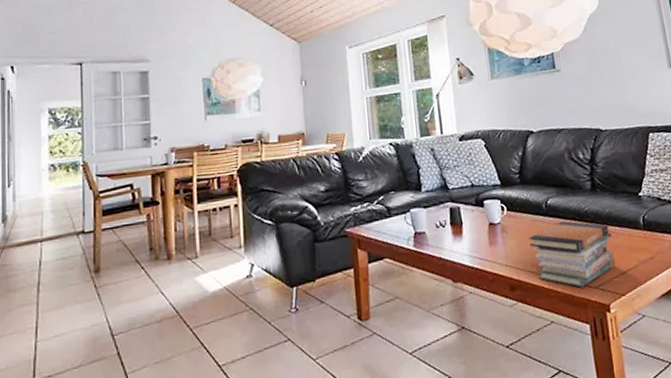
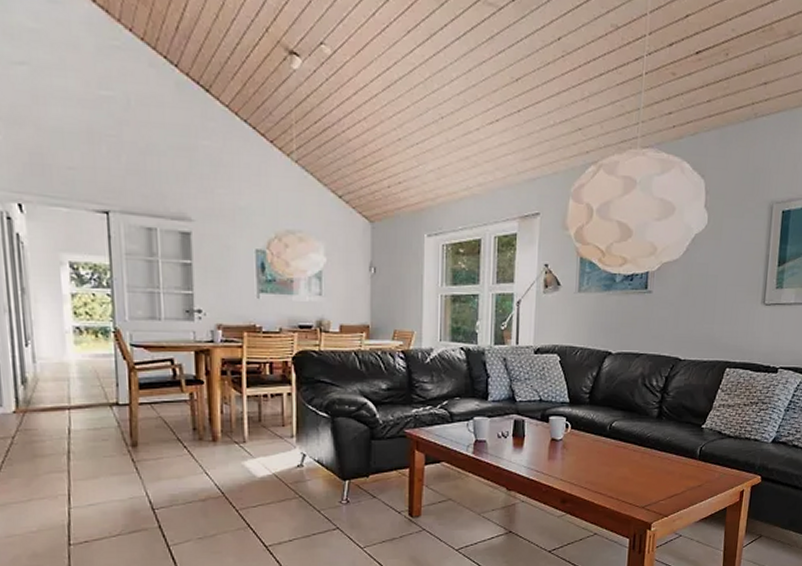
book stack: present [529,220,615,288] -> none [587,444,668,506]

